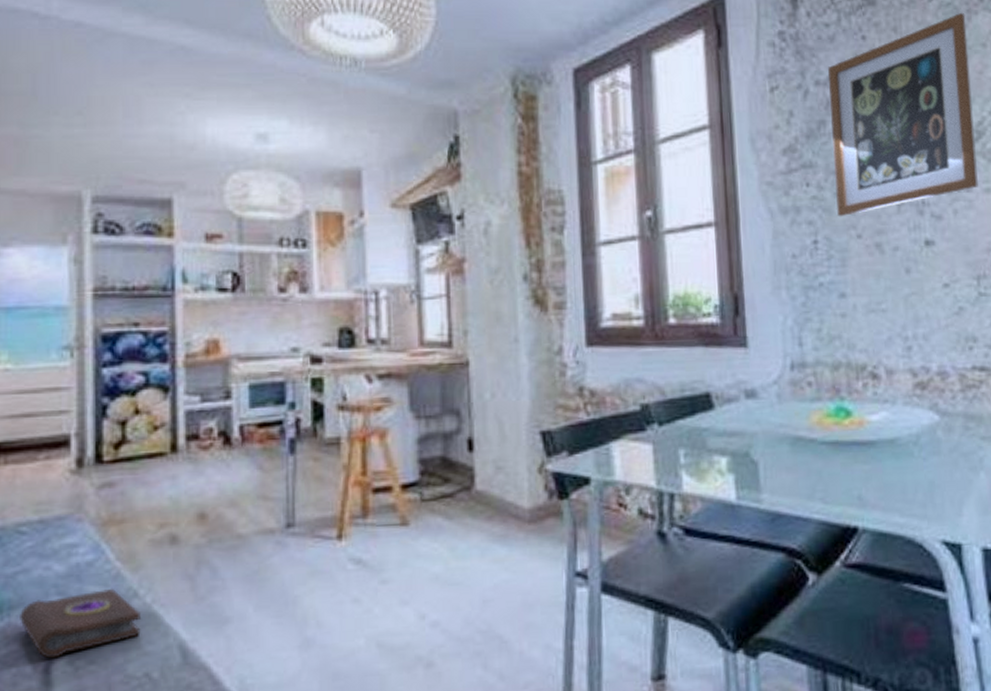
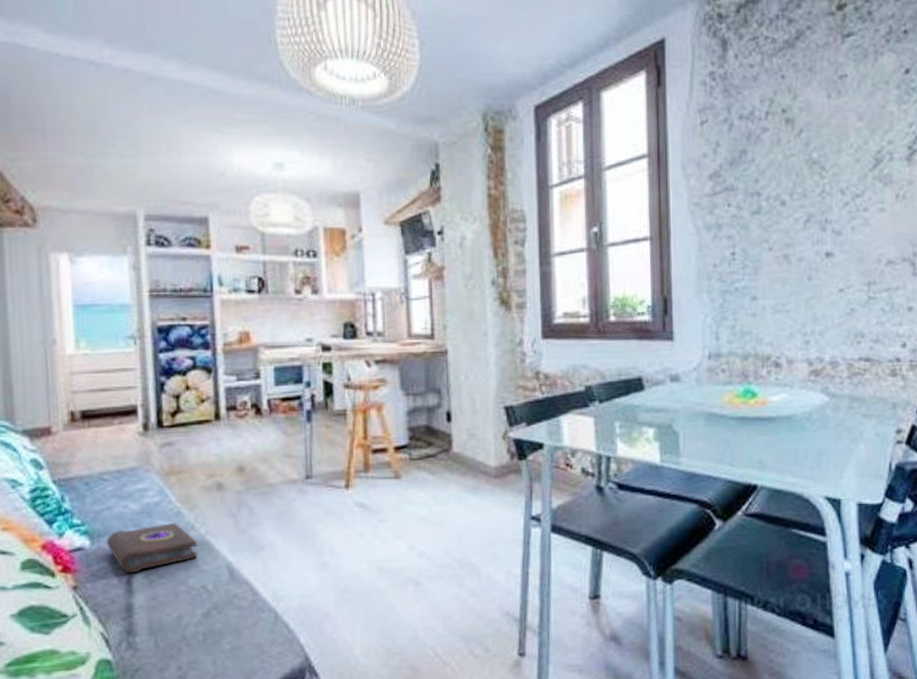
wall art: present [828,12,978,217] -> none [751,53,874,233]

